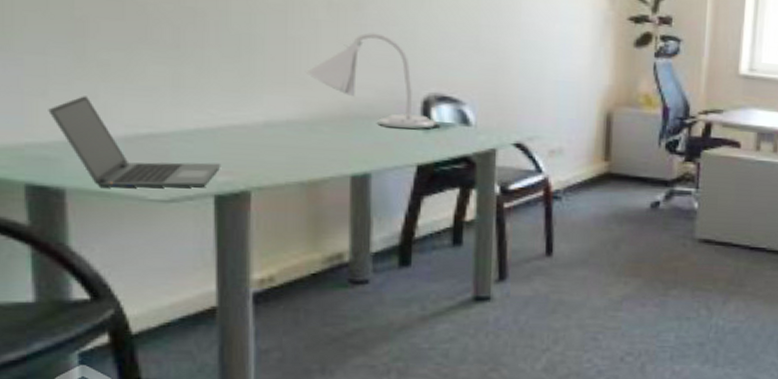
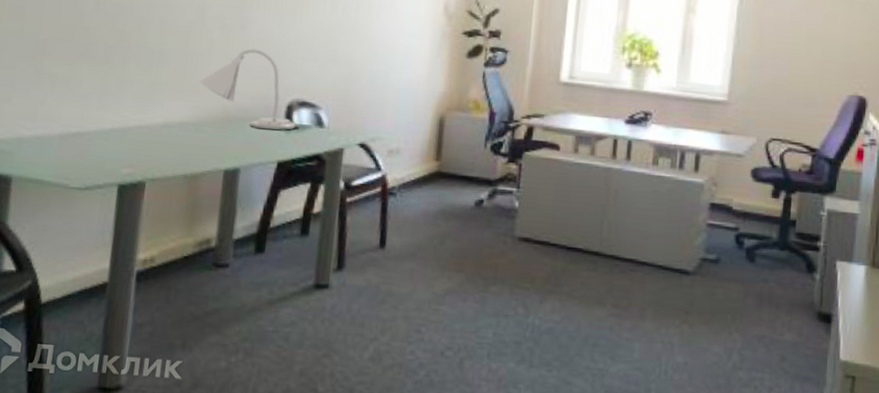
laptop: present [48,96,222,188] -> none [10,101,127,178]

